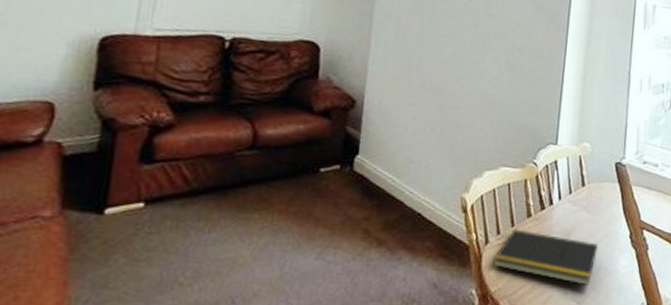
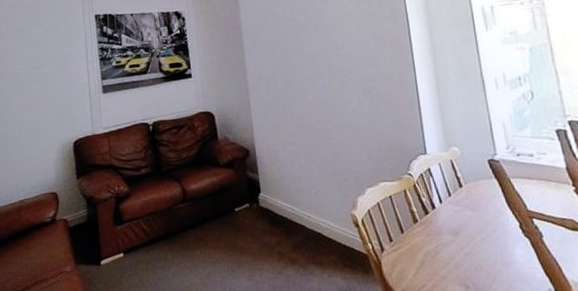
notepad: present [492,229,599,285] -> none [391,234,490,278]

